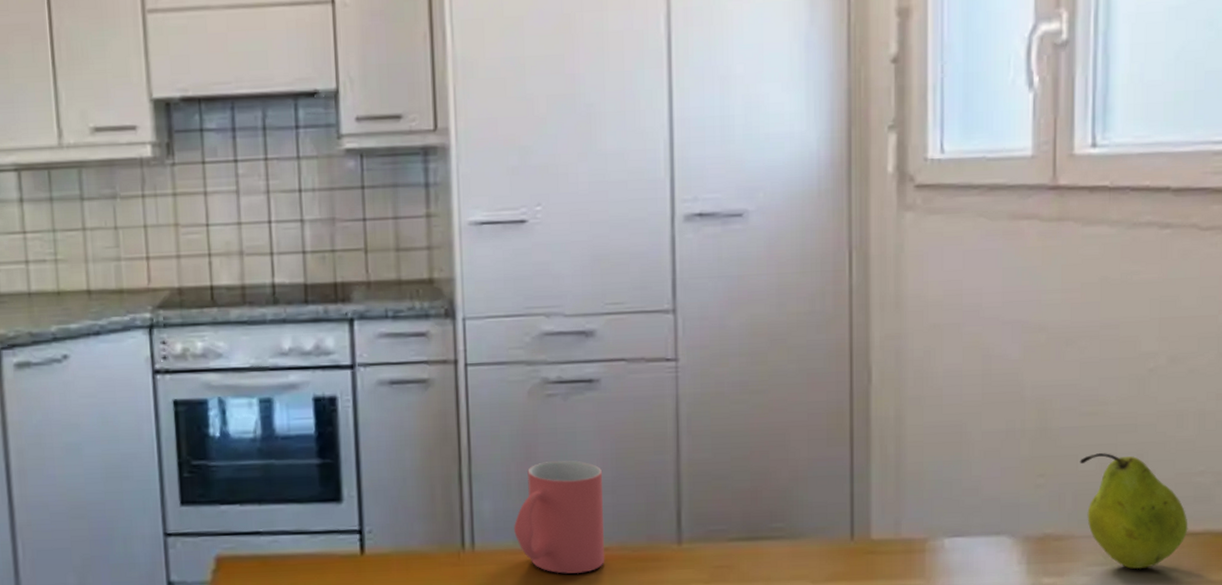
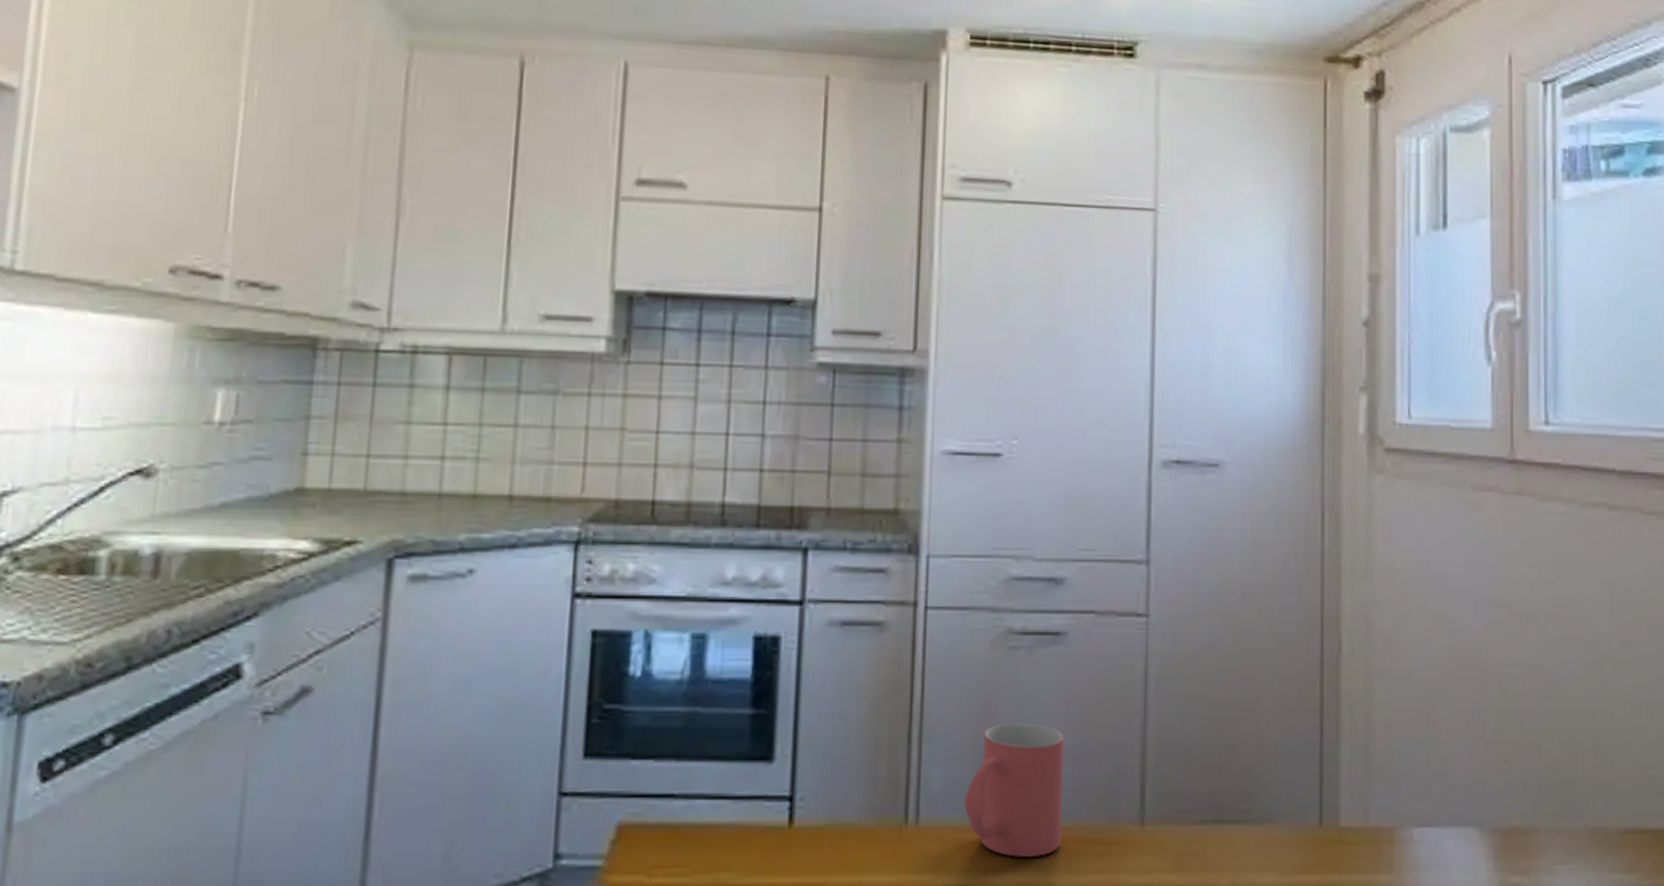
fruit: present [1079,453,1188,569] -> none [1542,740,1646,868]

